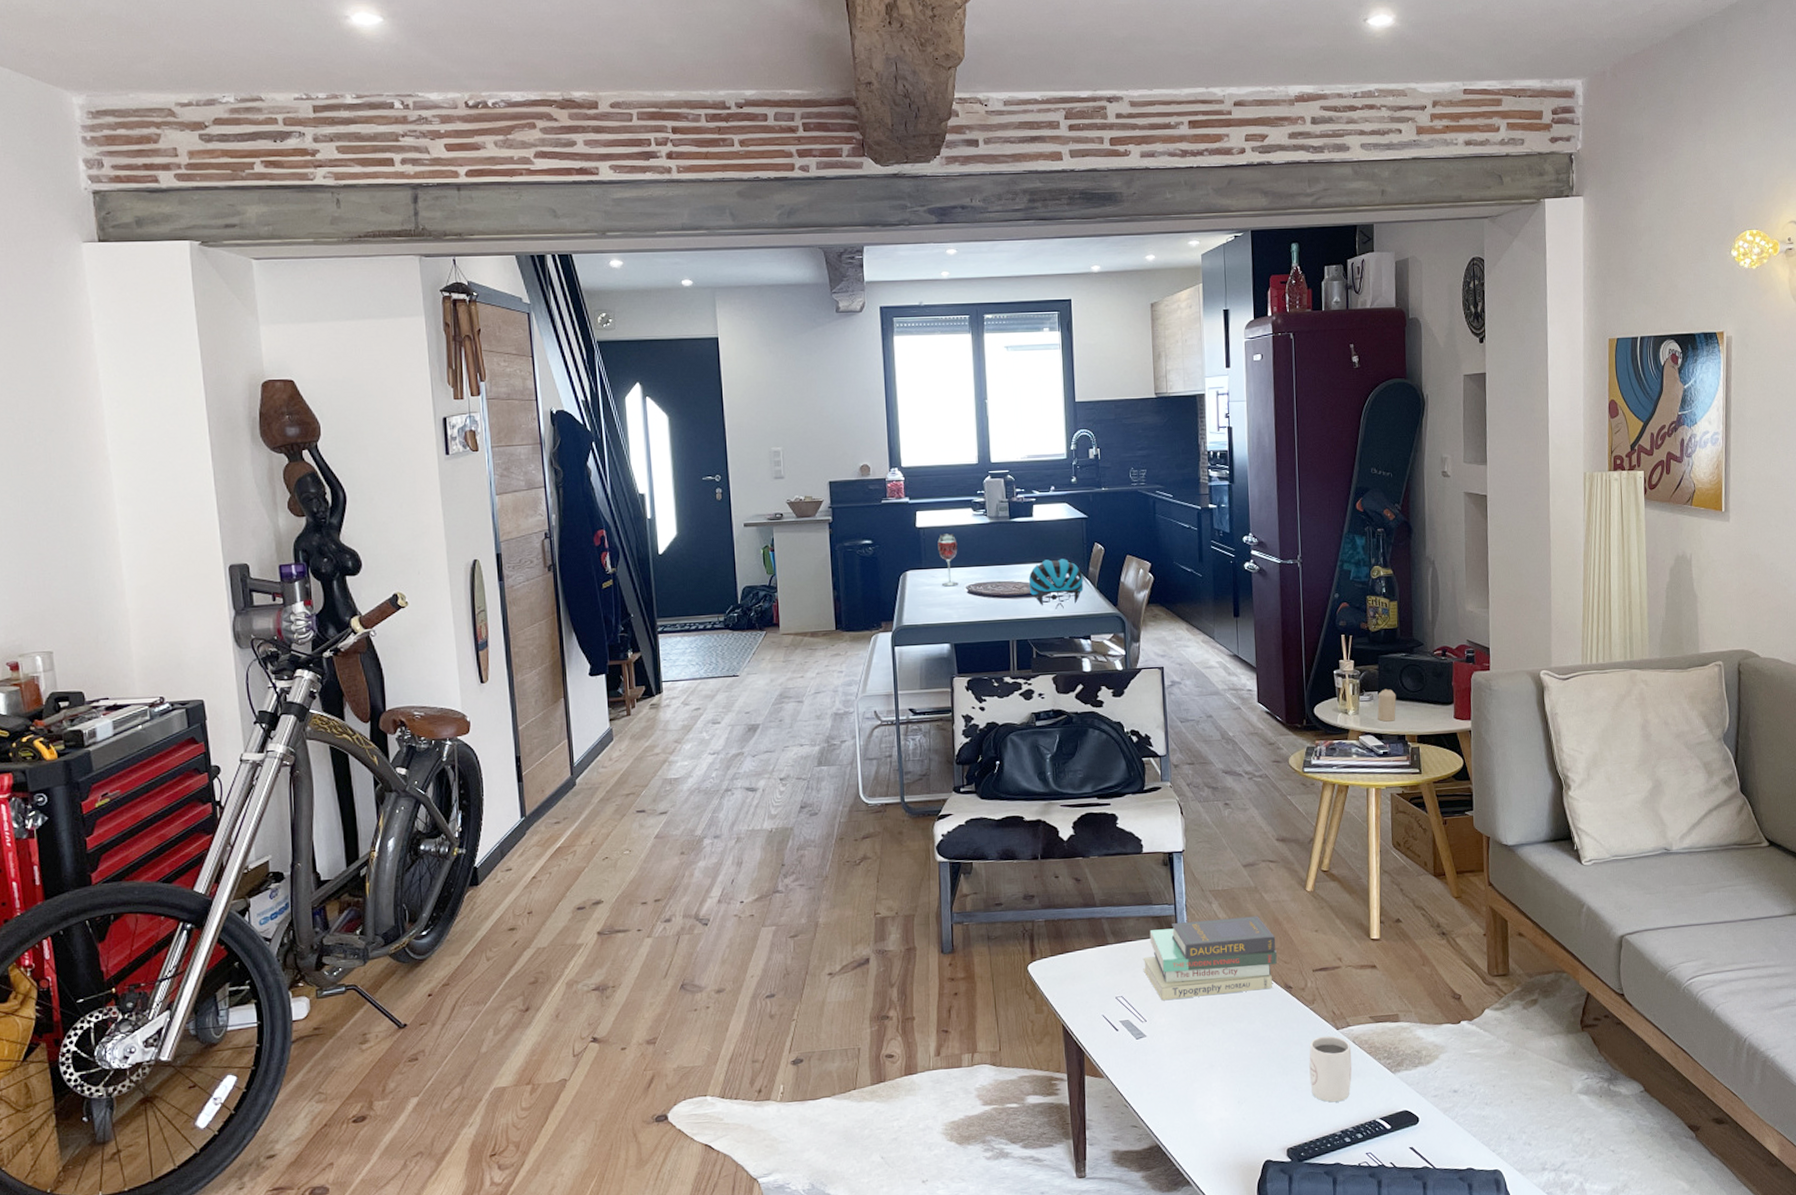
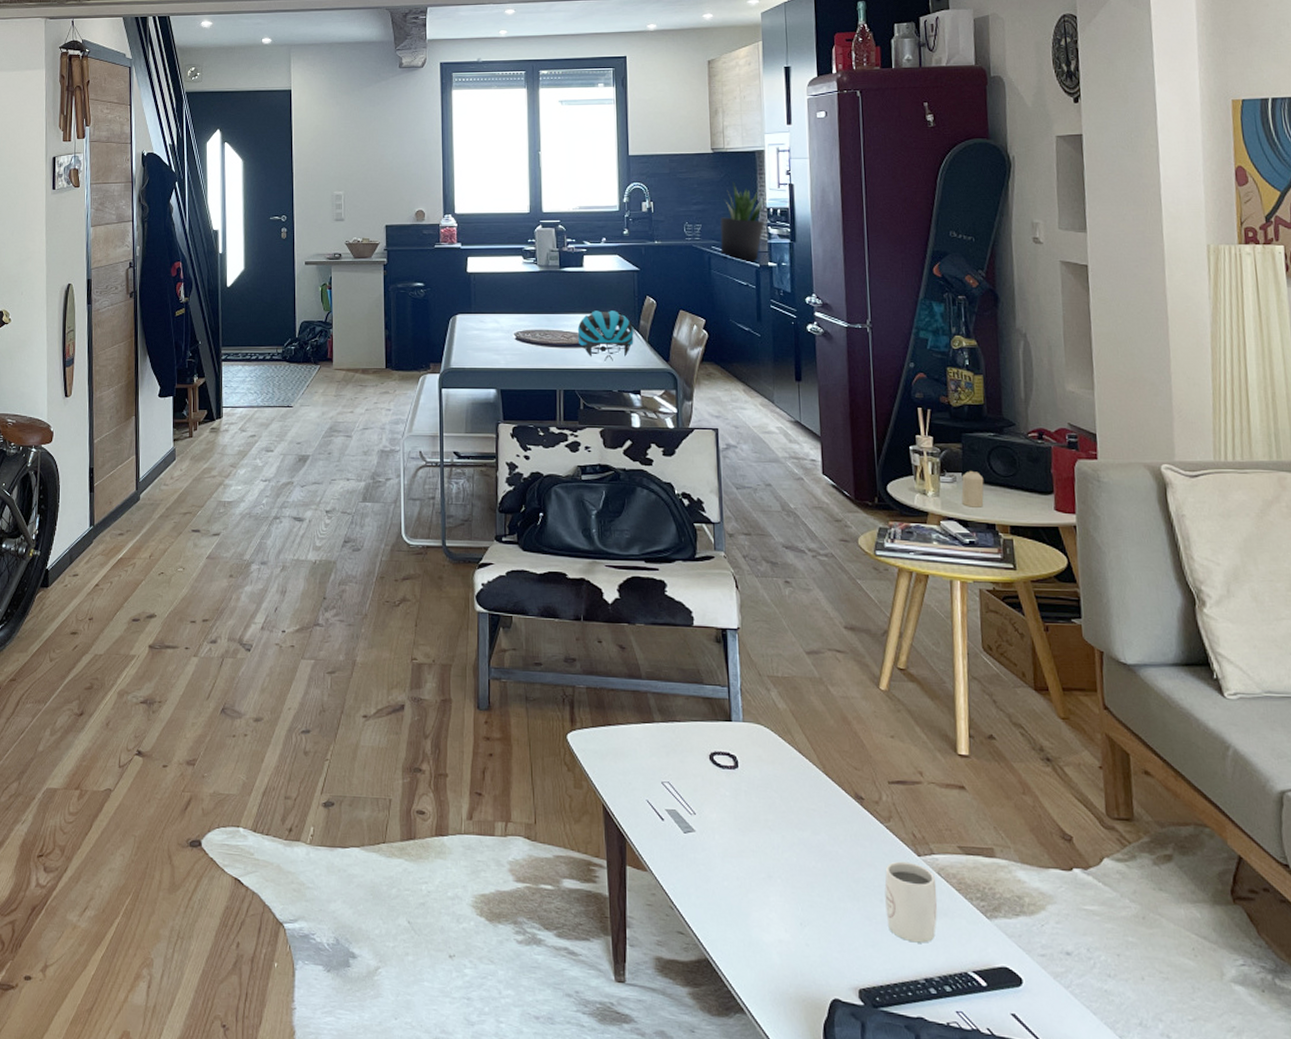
wineglass: present [938,533,958,587] -> none [487,280,507,332]
books: present [1142,915,1277,1001] -> none [692,708,846,797]
planter: none [1164,426,1206,505] -> present [720,182,765,261]

